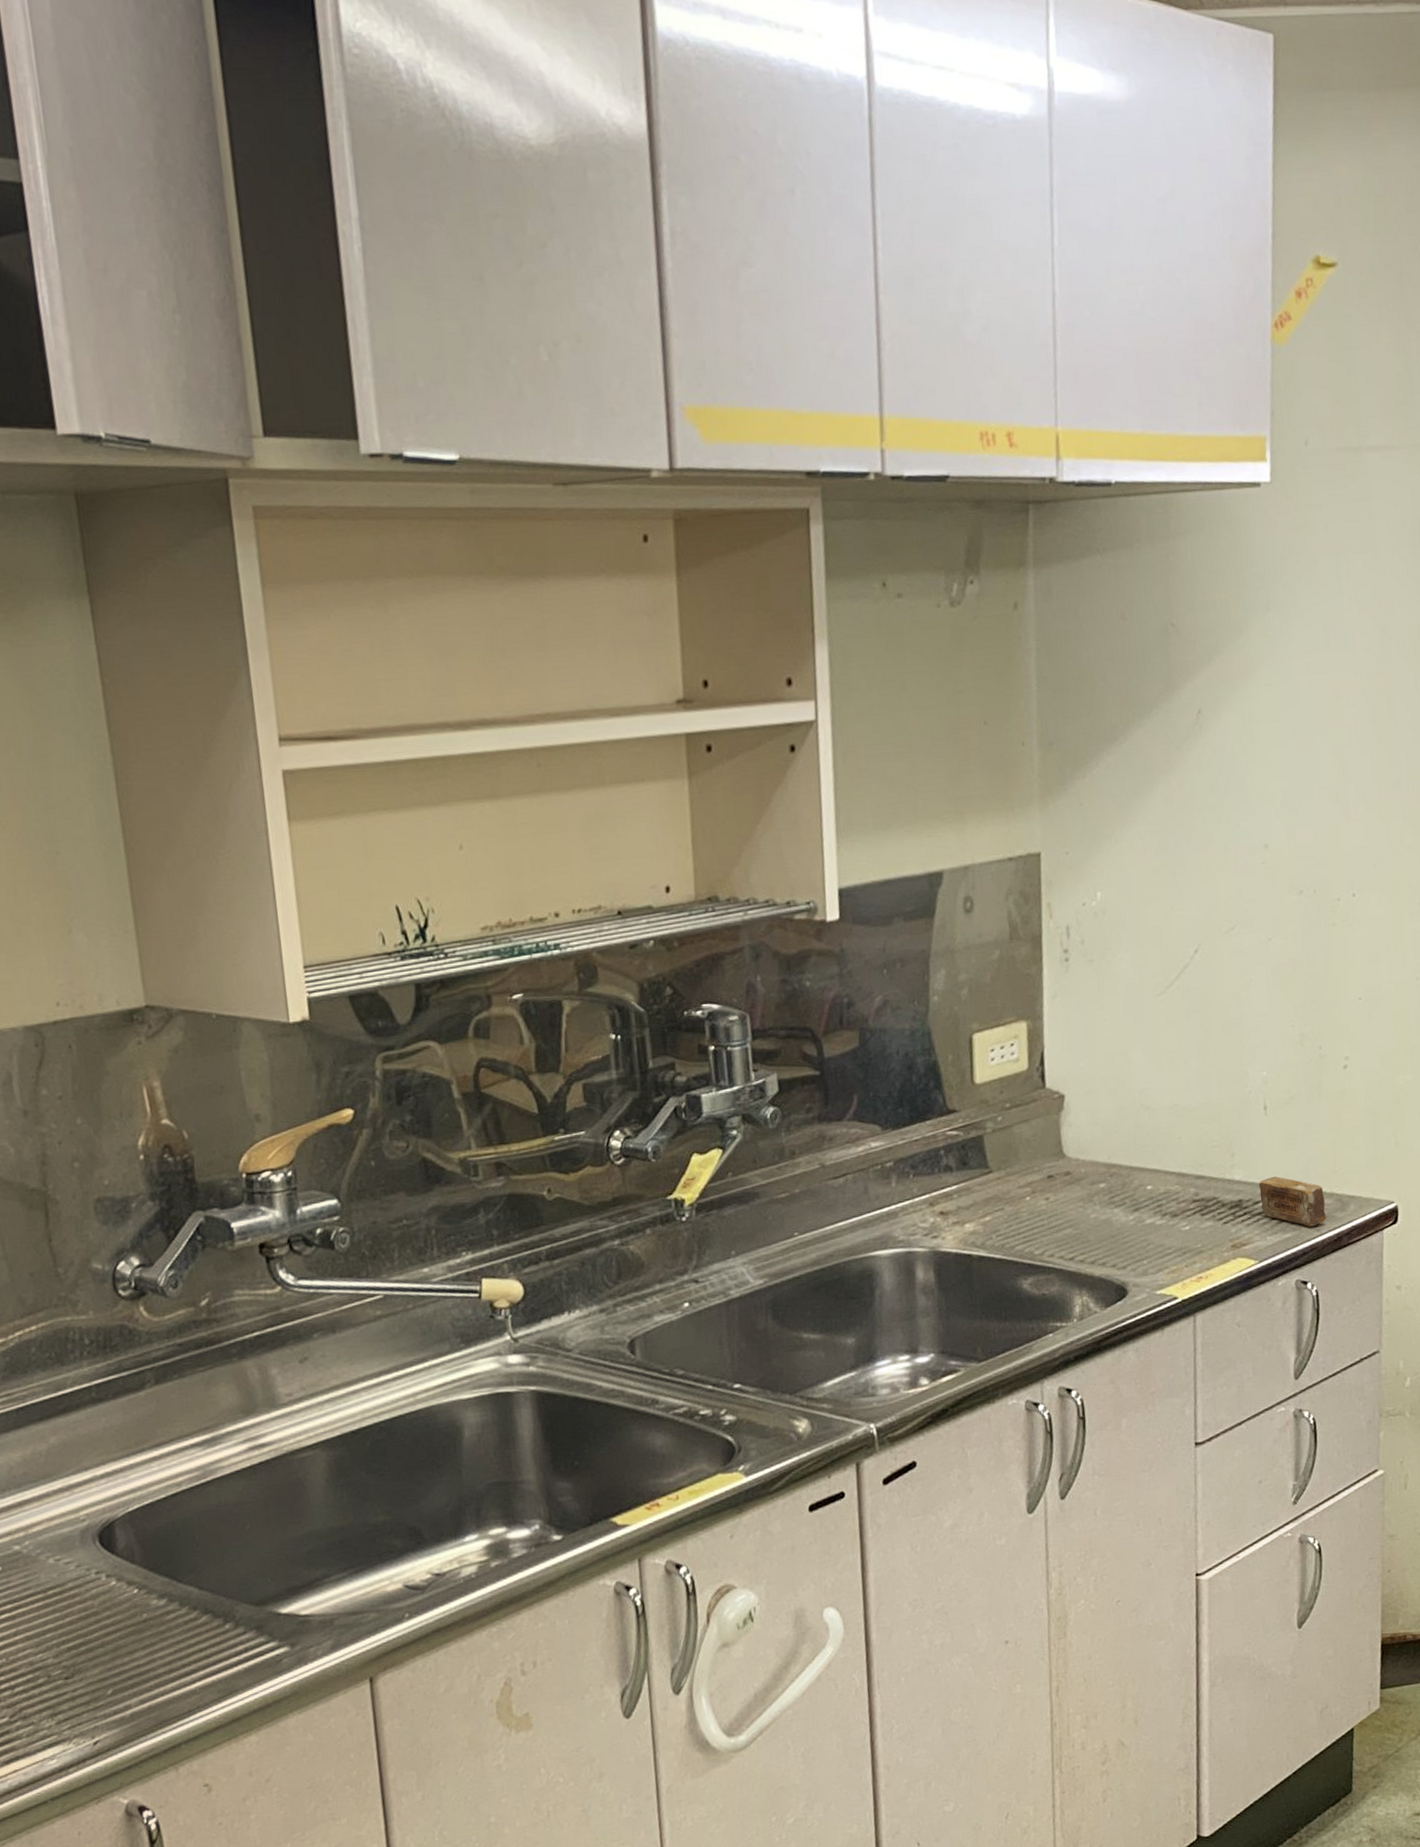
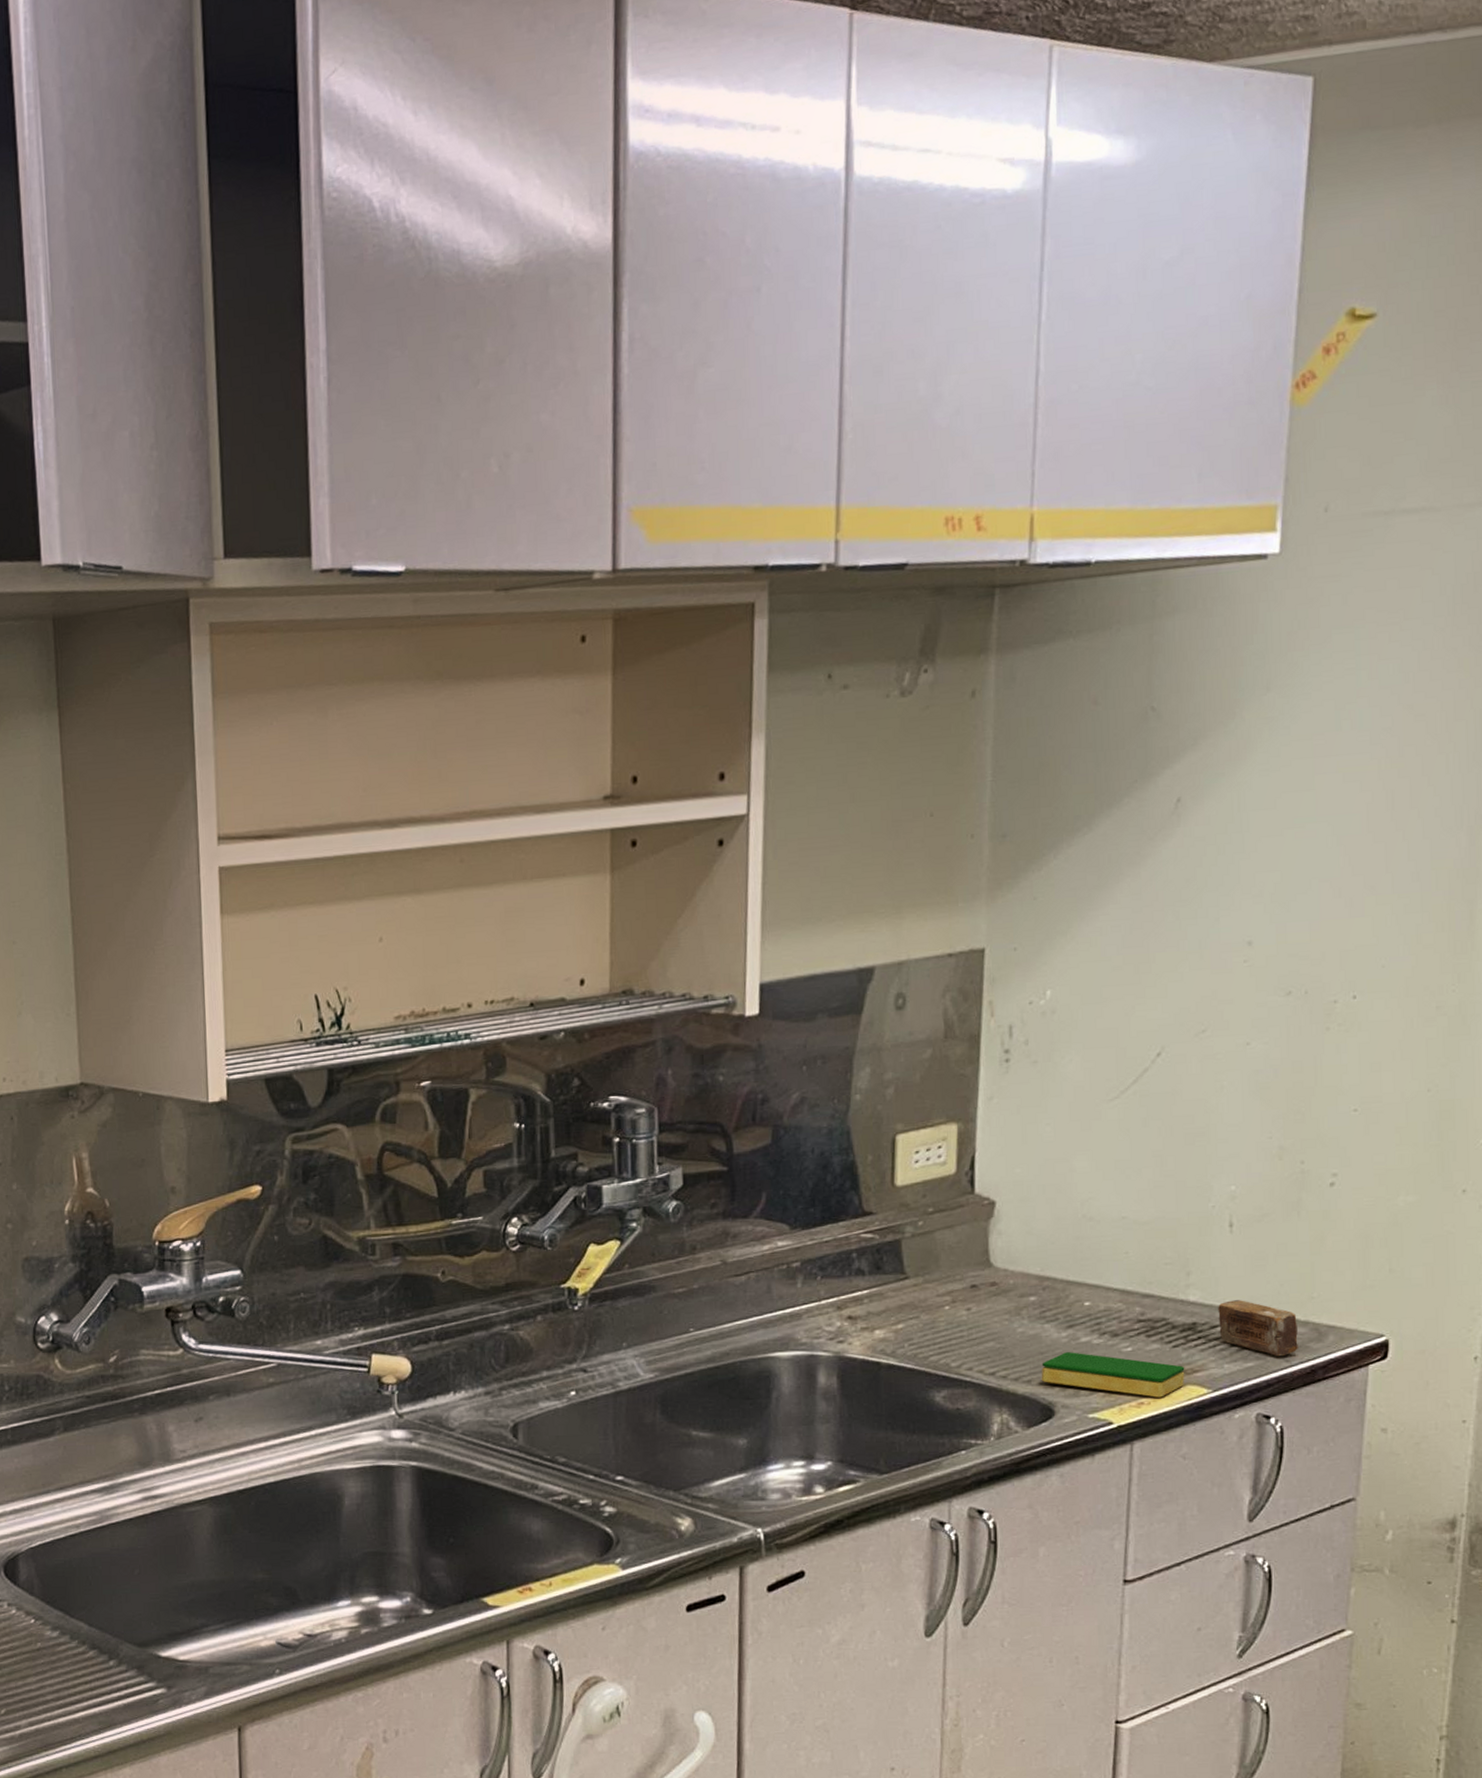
dish sponge: none [1114,1233,1235,1272] -> present [1041,1352,1185,1398]

